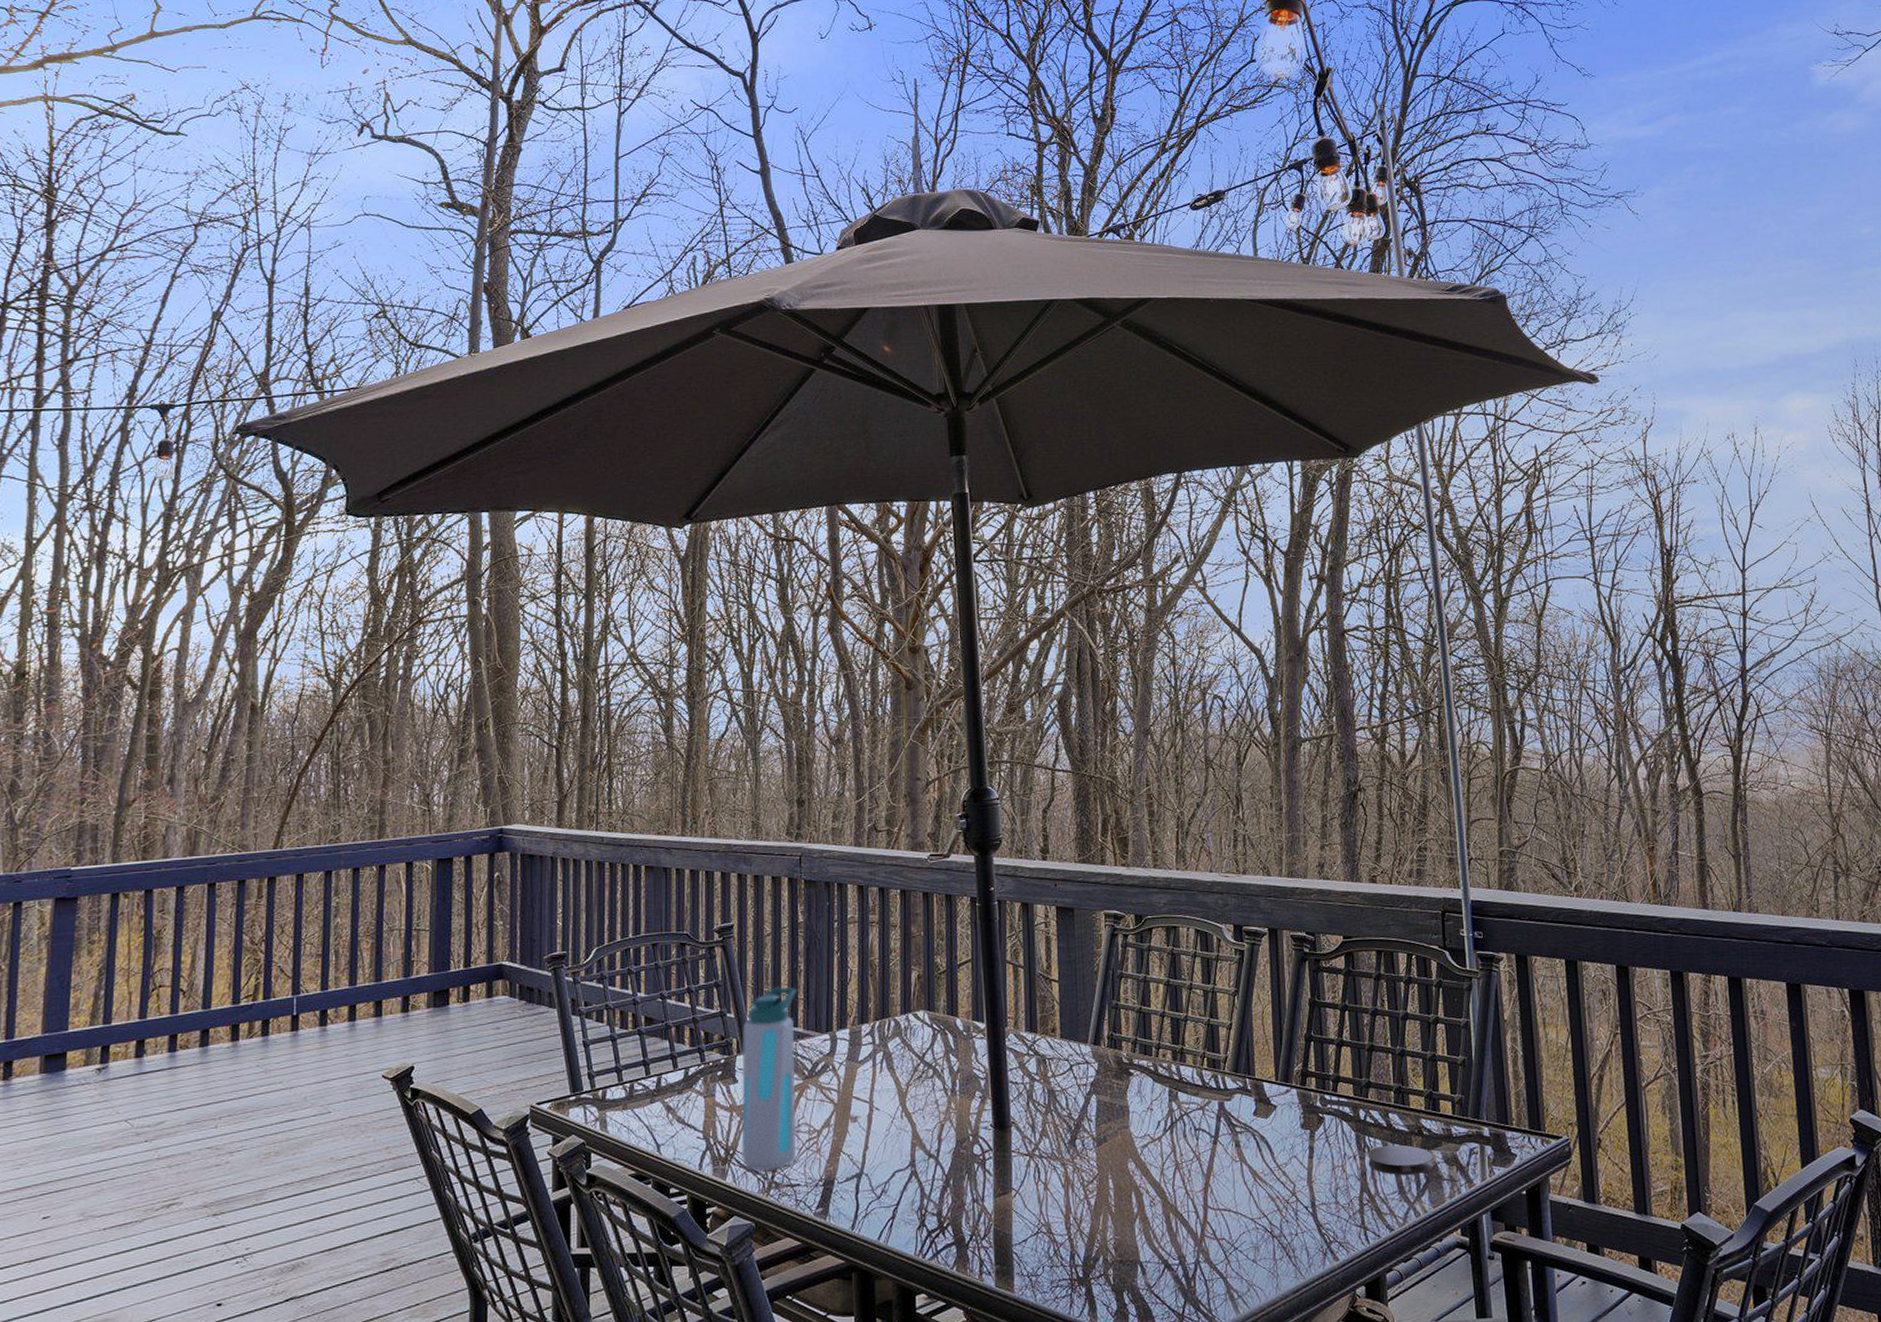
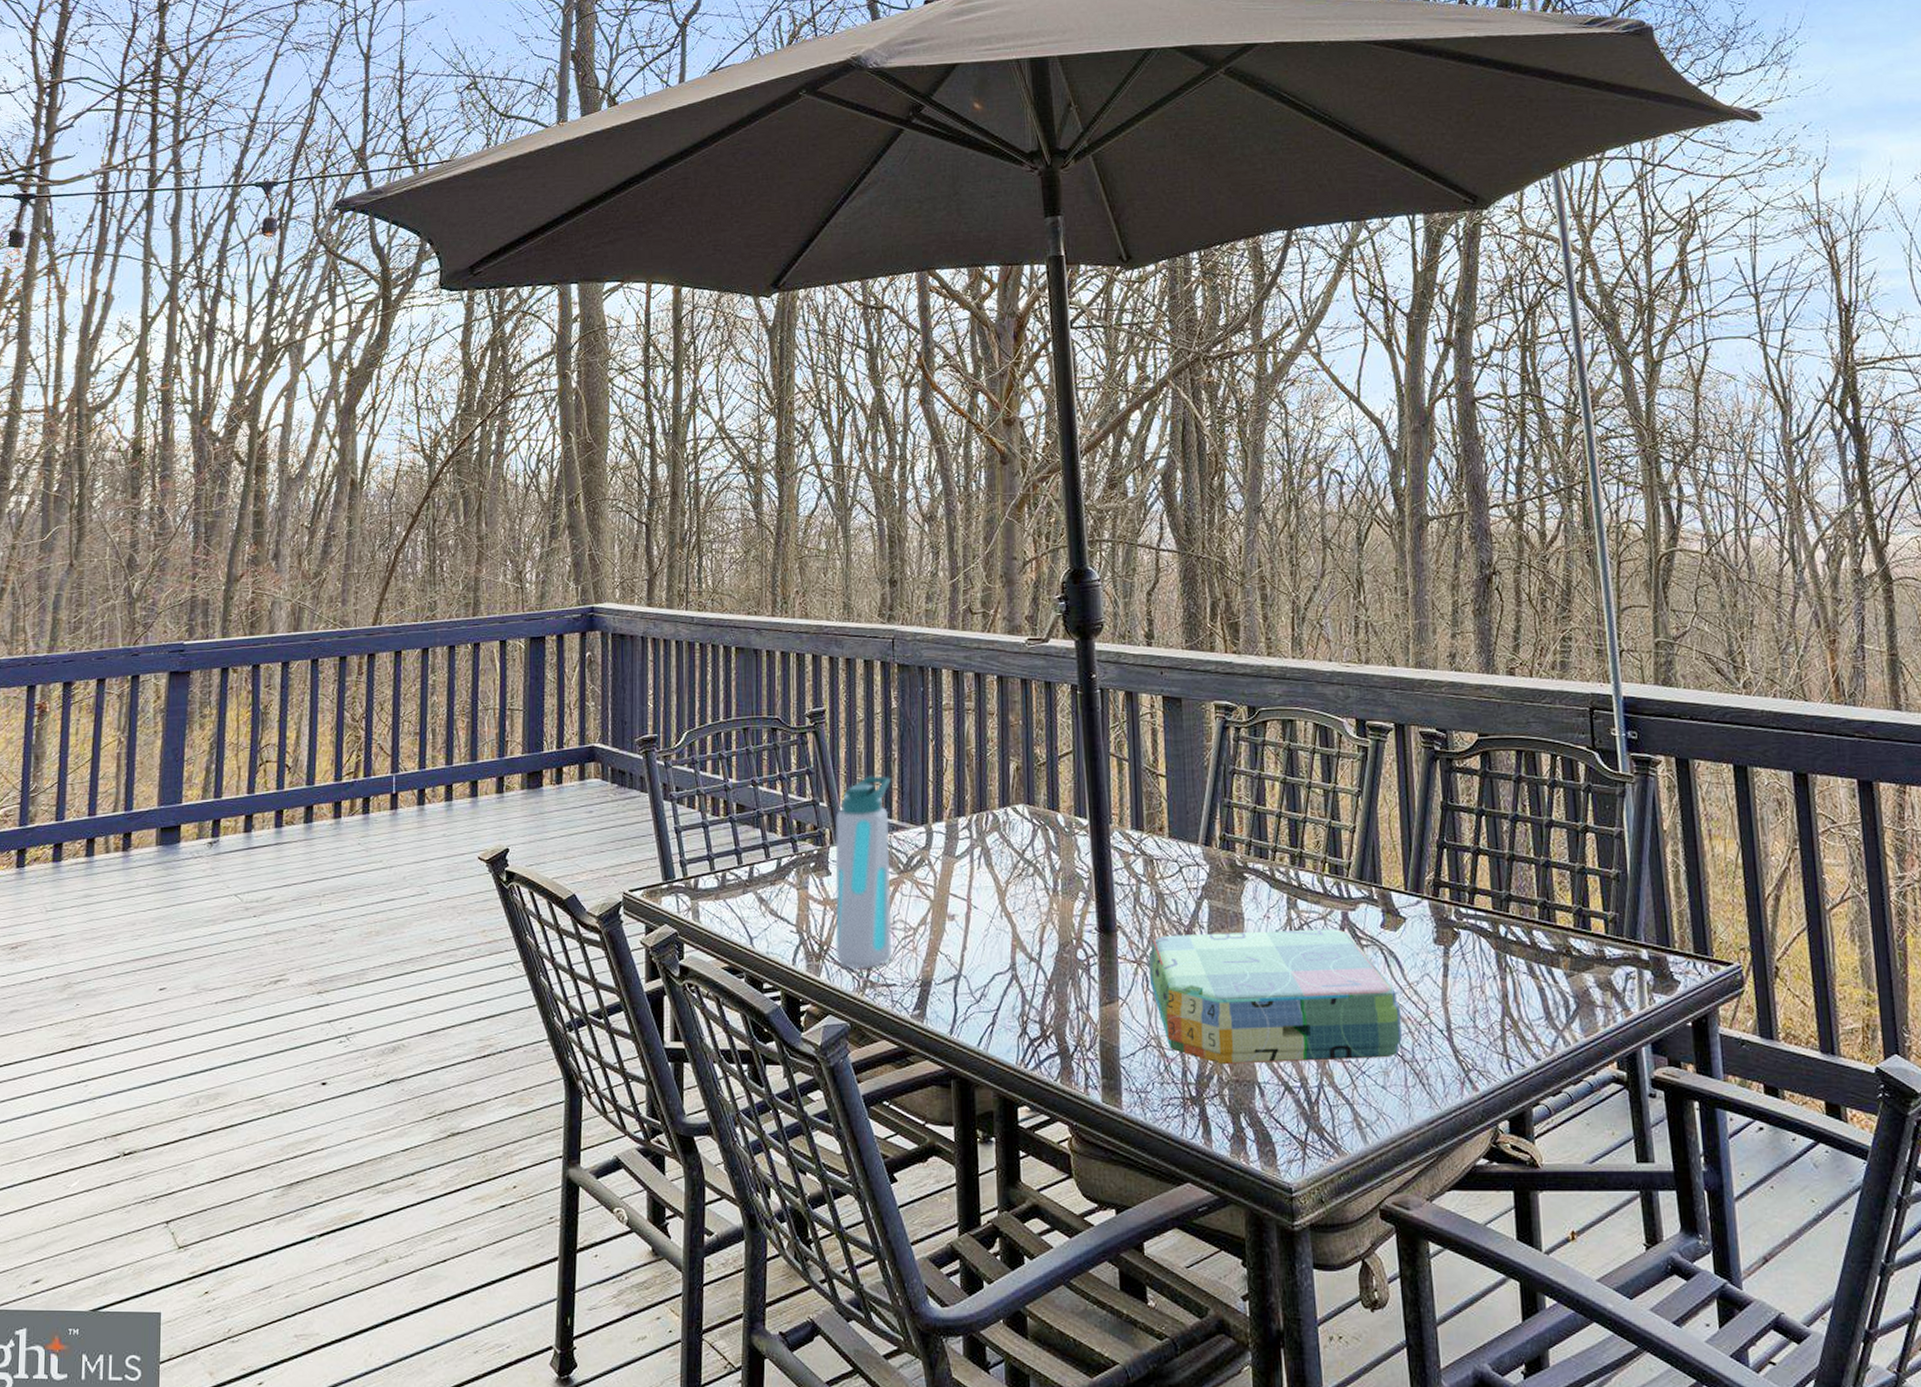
board game: none [1040,1118,1271,1246] -> present [1148,929,1402,1064]
coaster: present [1368,1144,1433,1176] -> none [1509,965,1584,1000]

